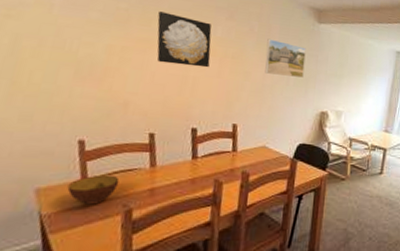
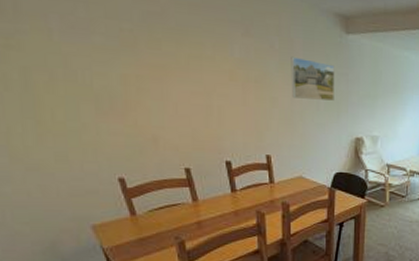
bowl: present [67,174,120,205] -> none [120,210,167,238]
wall art: present [157,11,212,68] -> none [166,30,232,95]

